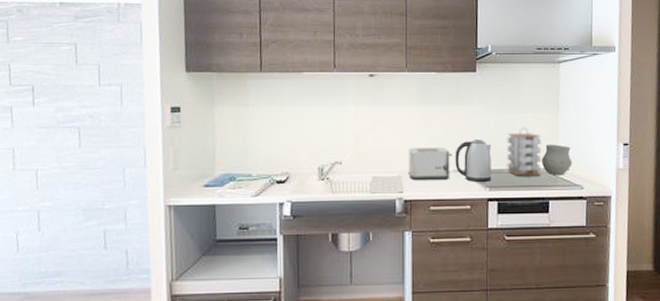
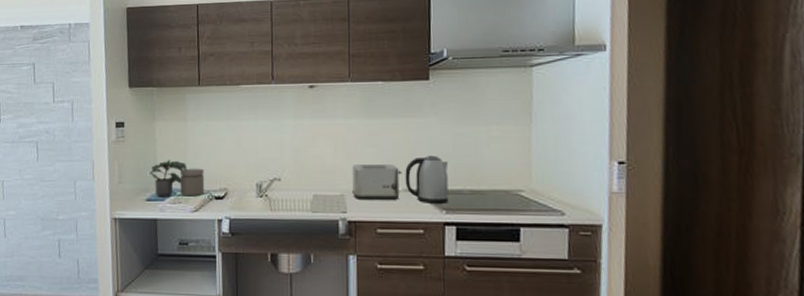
potted plant: none [207,145,248,183] -> present [149,160,187,198]
jar: none [240,153,266,181] -> present [180,168,205,197]
spice rack: present [506,127,542,176] -> none [466,141,510,198]
ceramic pot: present [541,144,573,176] -> none [509,162,550,199]

